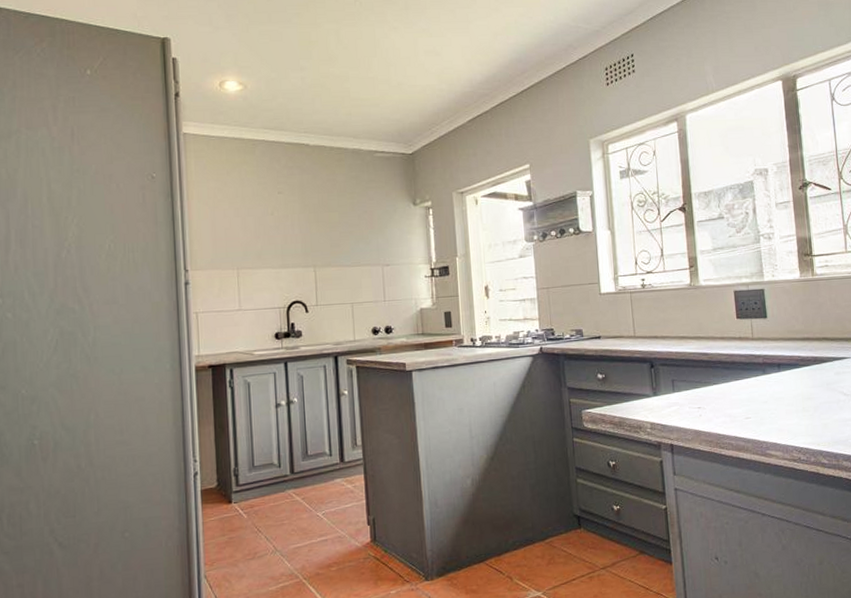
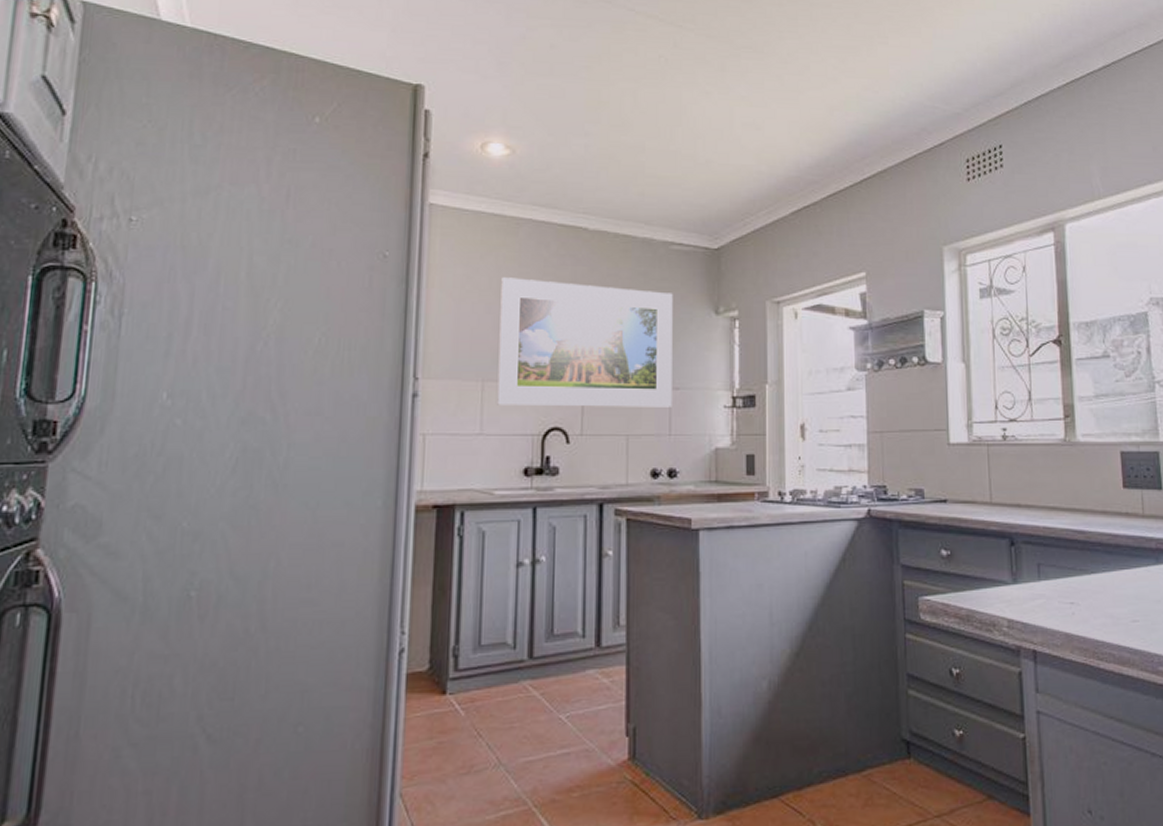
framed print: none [245,187,385,287] -> present [496,277,673,407]

